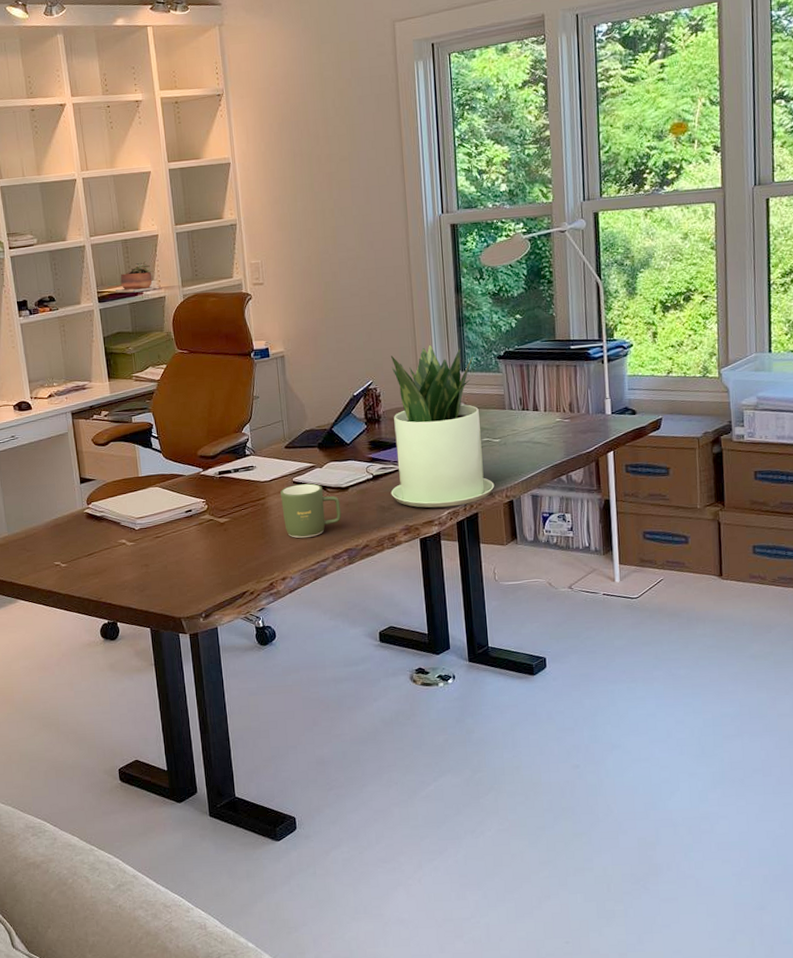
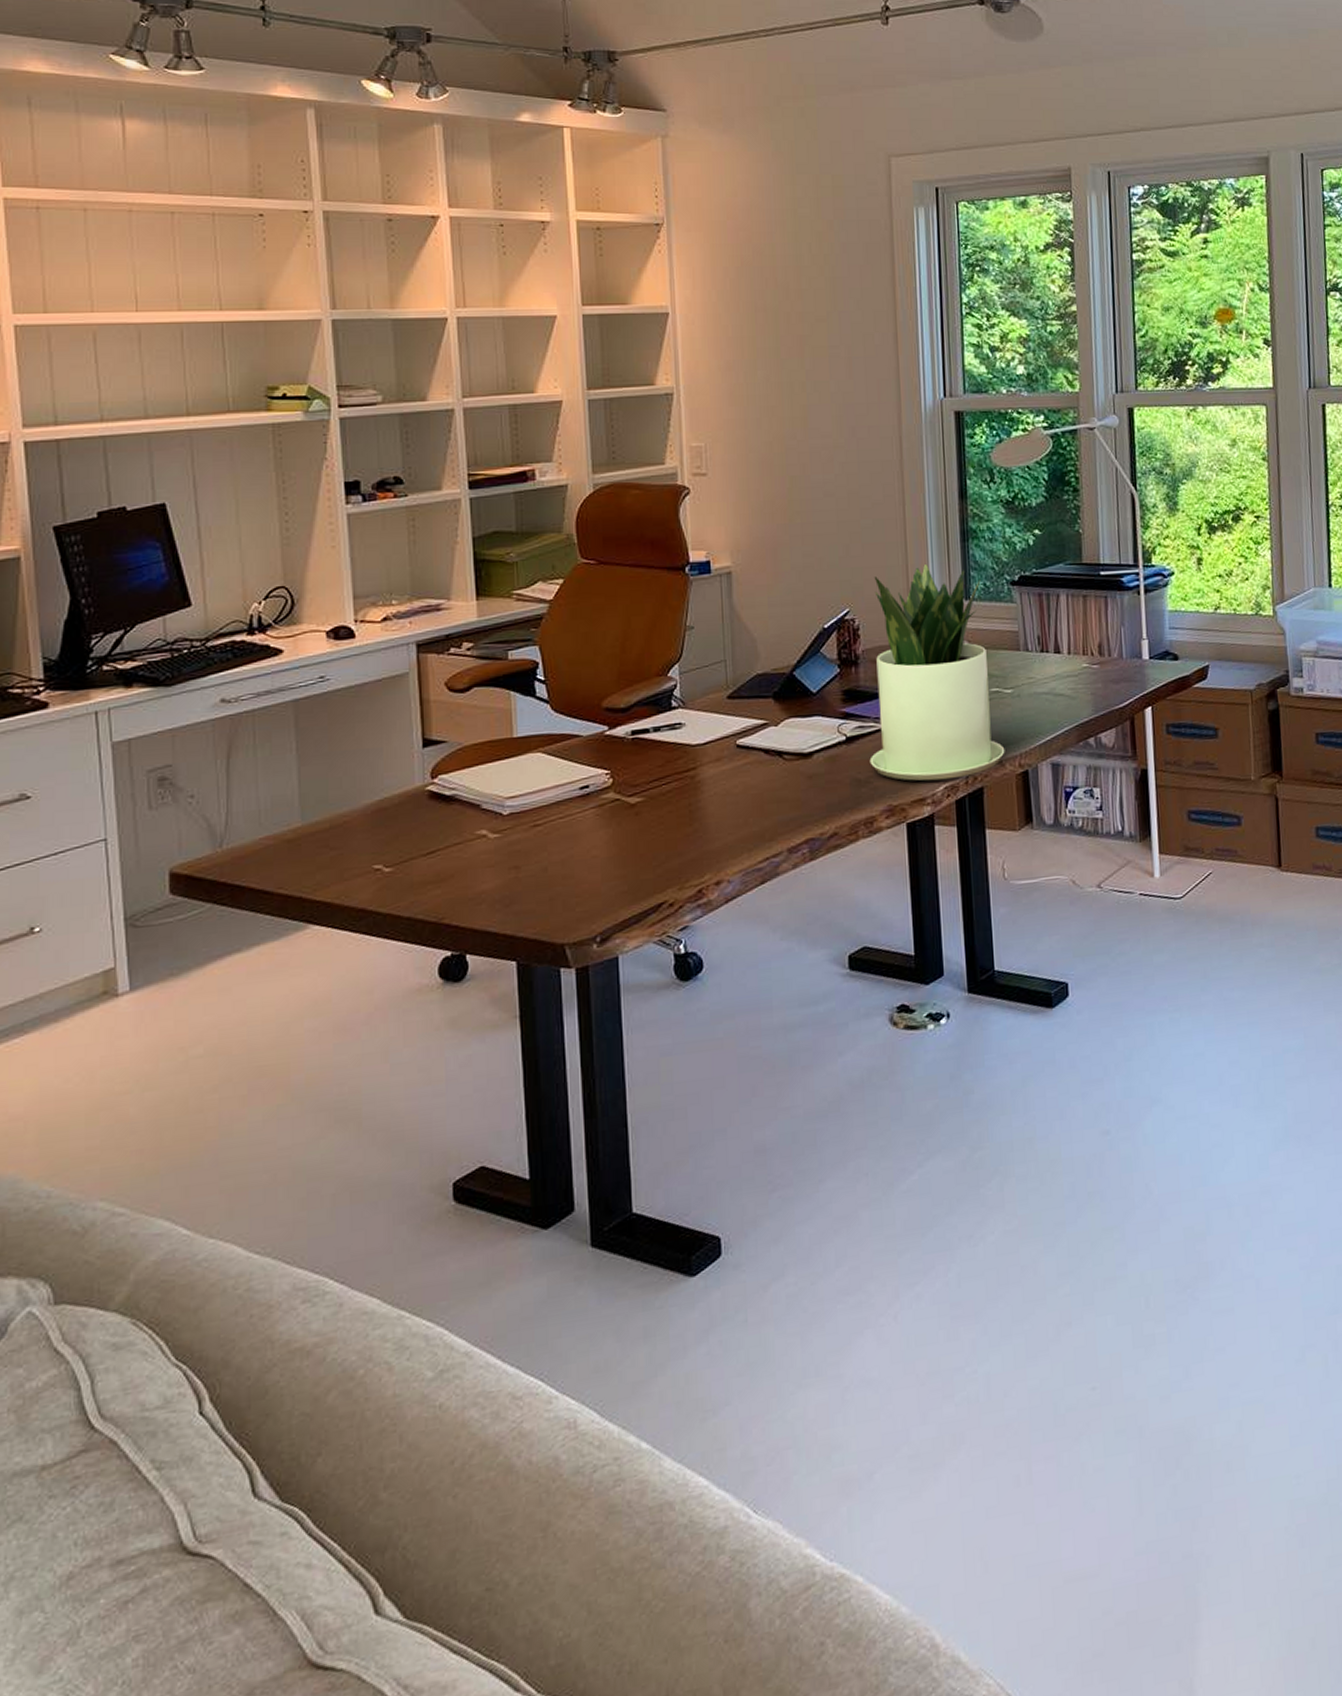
succulent plant: present [115,260,160,293] -> none [494,434,560,478]
mug: present [280,483,342,539] -> none [718,747,802,825]

